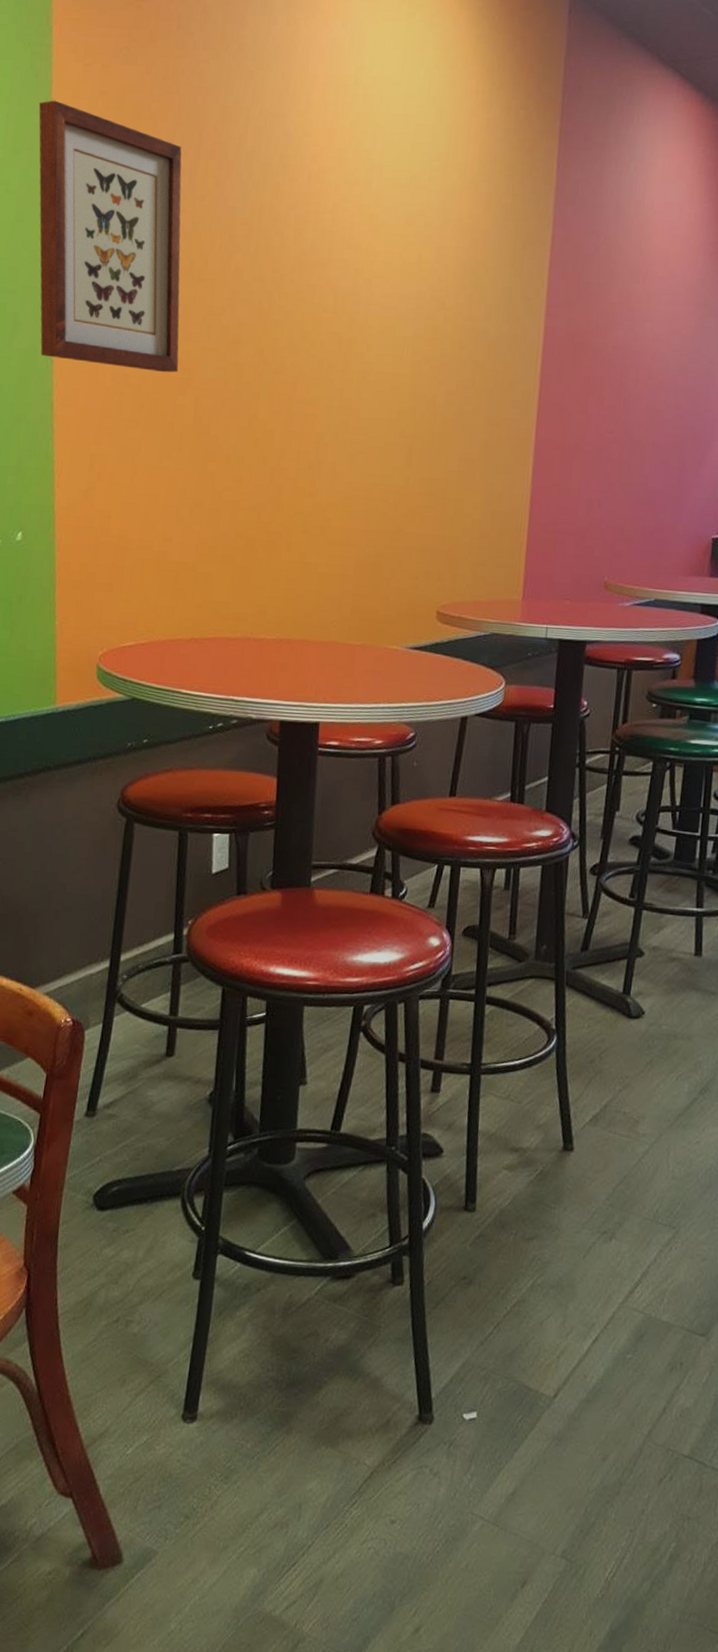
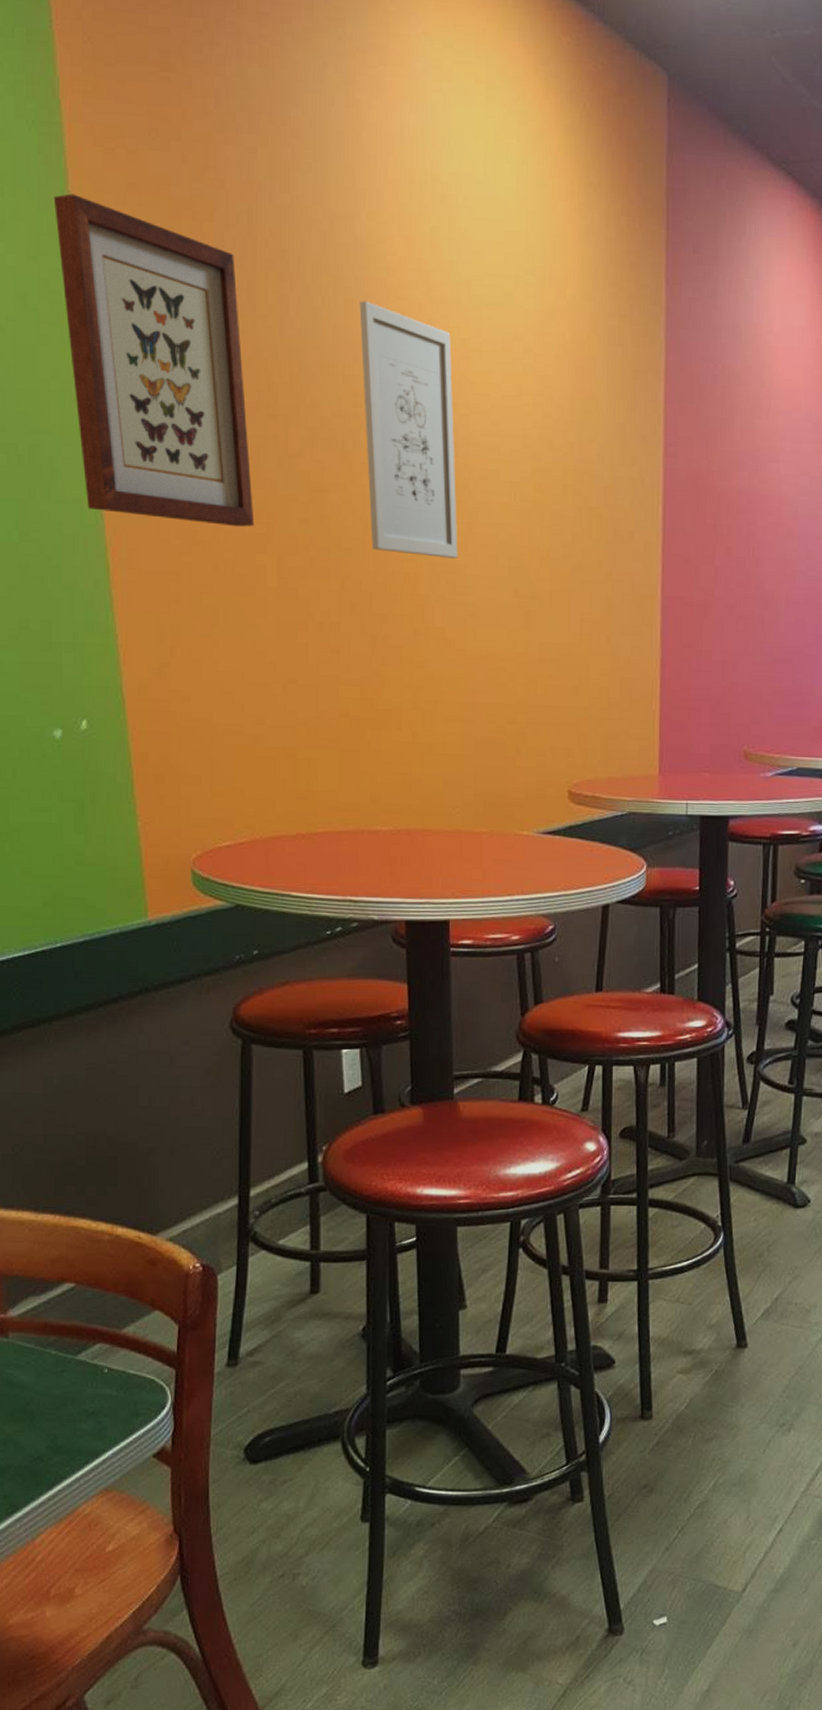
wall art: none [277,183,361,403] -> present [359,300,458,558]

